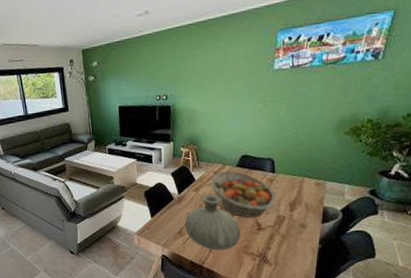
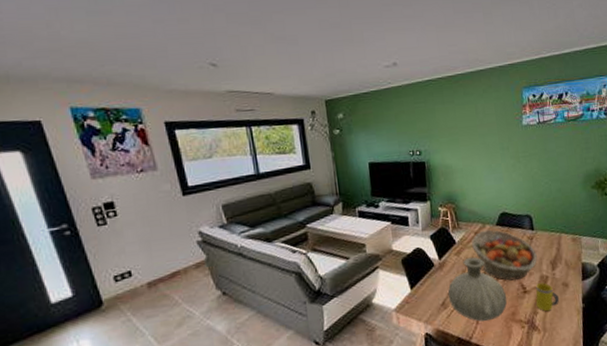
mug: none [269,222,295,248] -> present [535,283,560,312]

